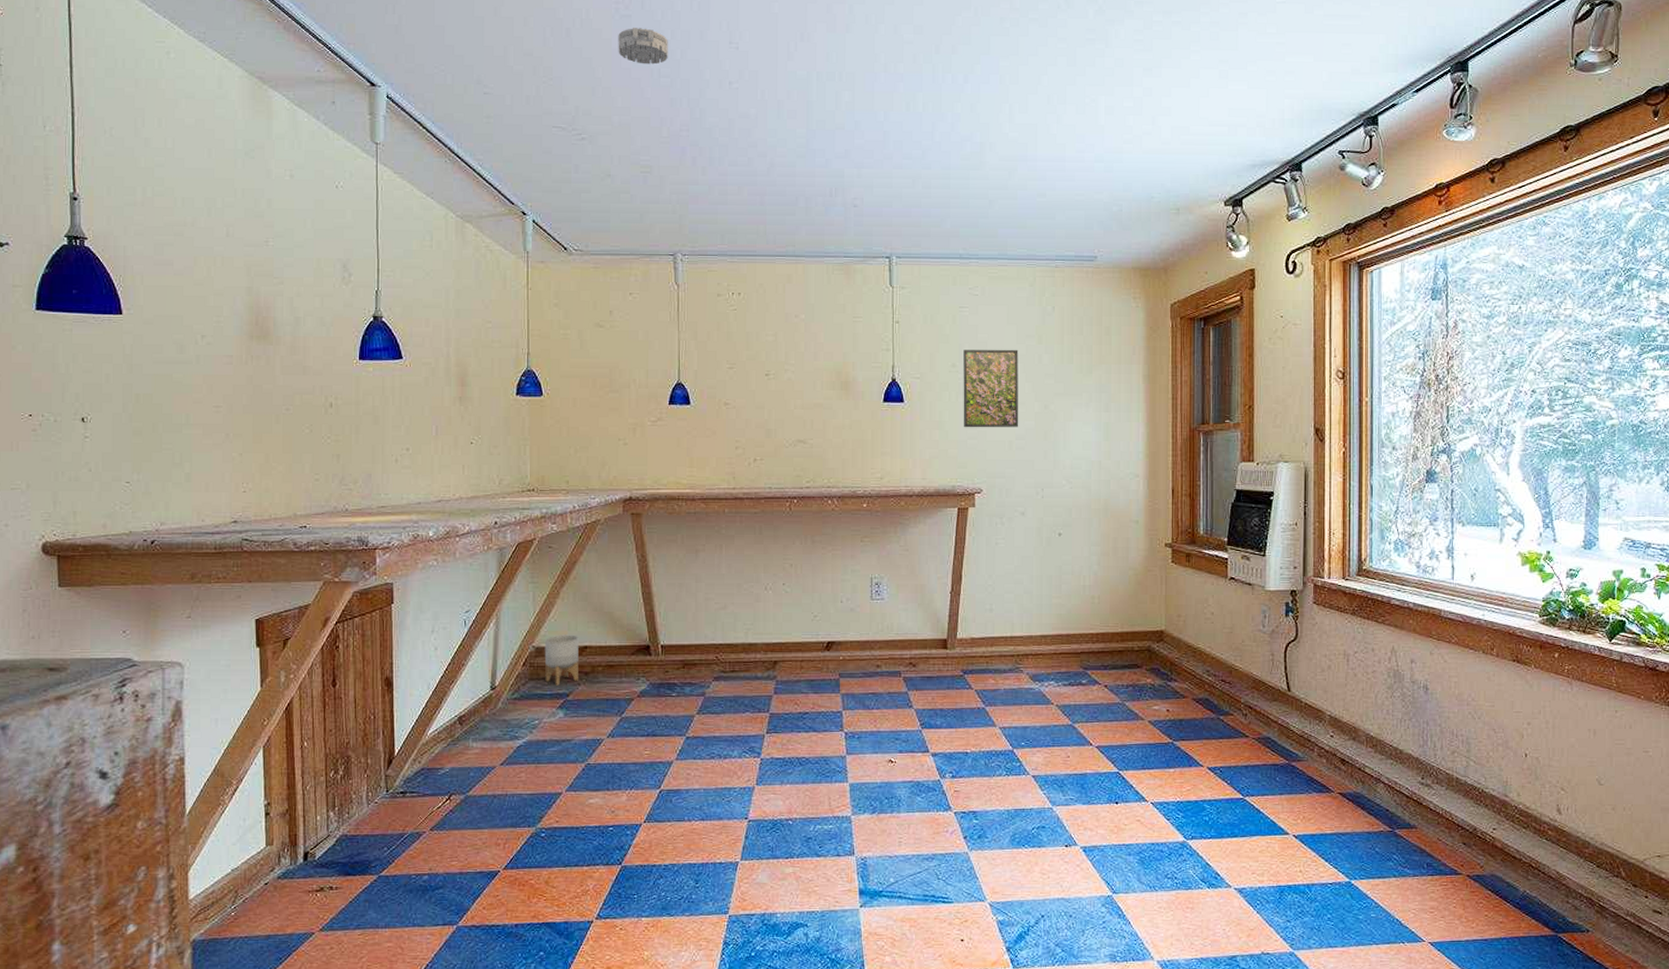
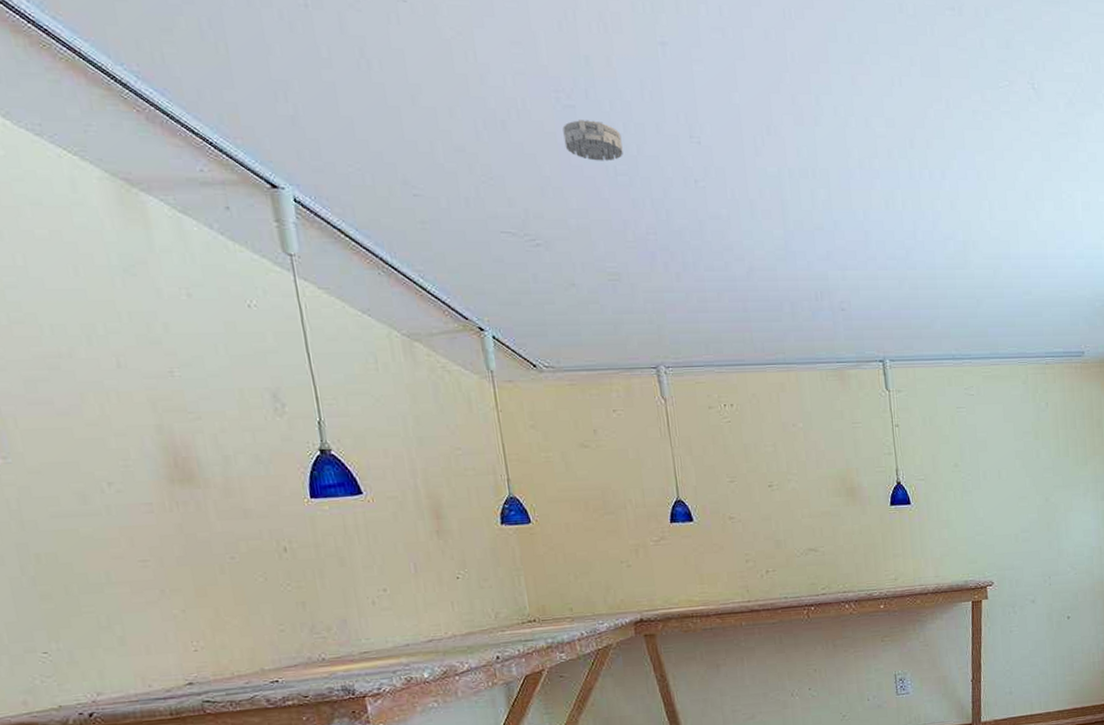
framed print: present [963,349,1019,428] -> none [964,446,1023,525]

